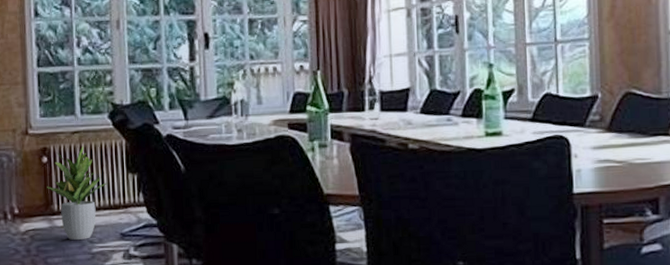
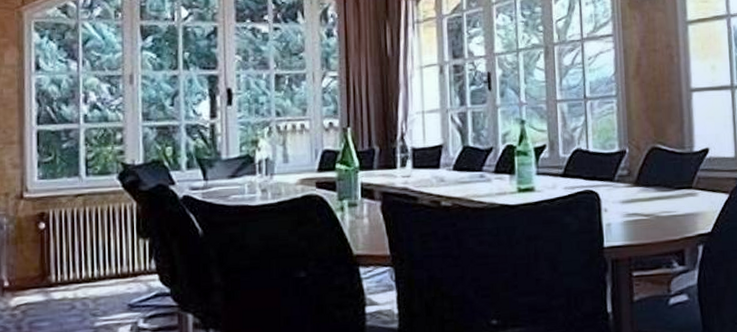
potted plant: present [47,146,108,240] -> none [44,210,115,314]

